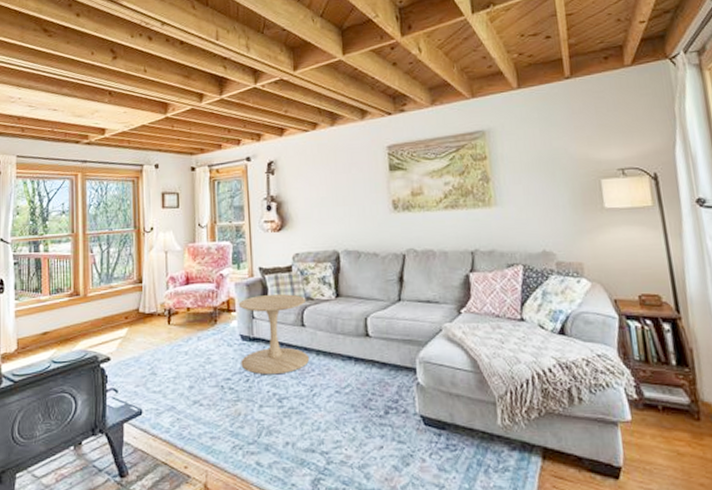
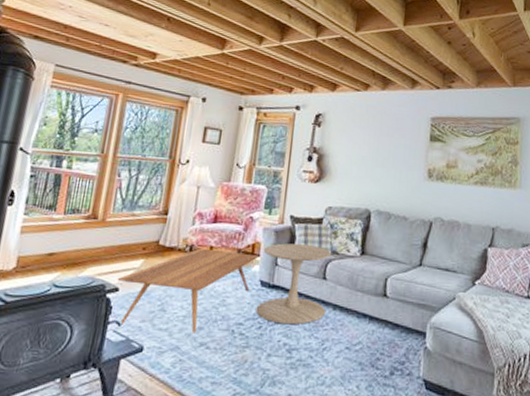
coffee table: none [107,310,236,392] -> present [117,248,260,333]

